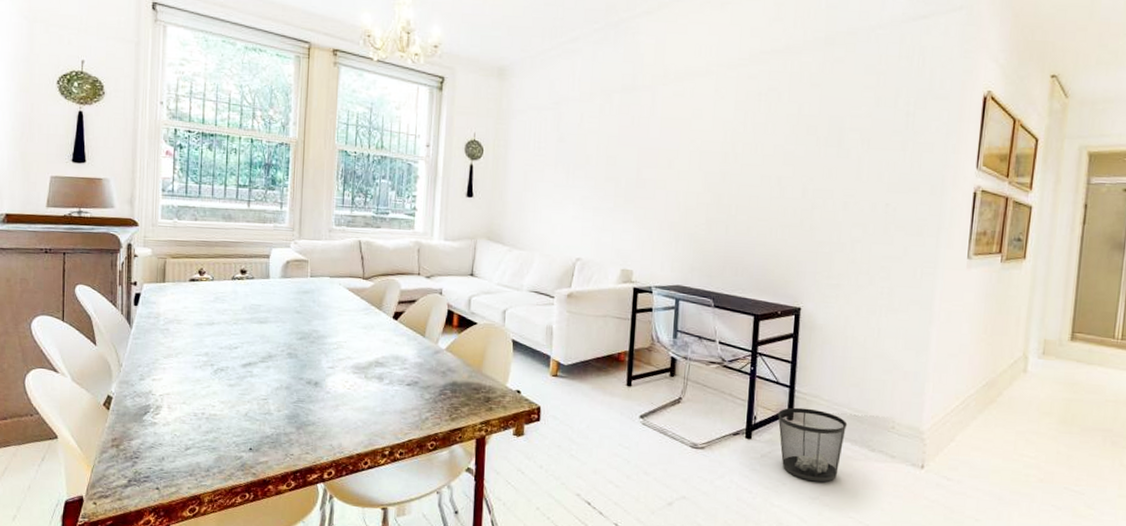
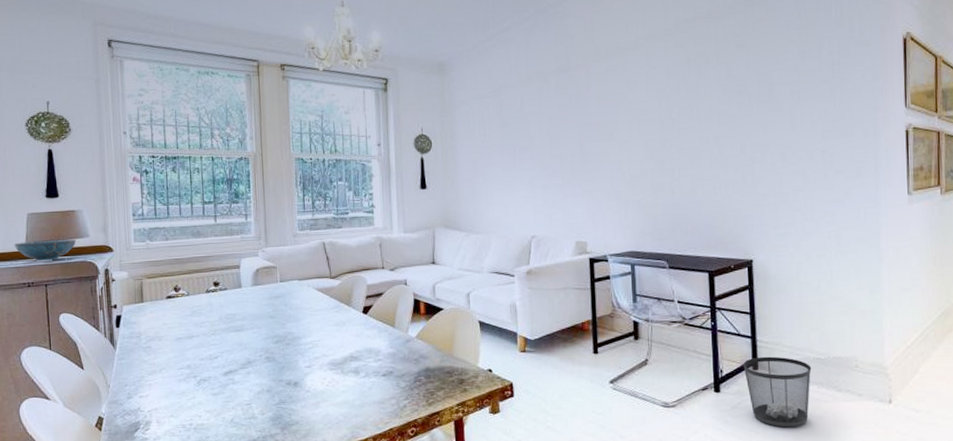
decorative bowl: none [34,205,101,228] -> present [14,239,77,261]

